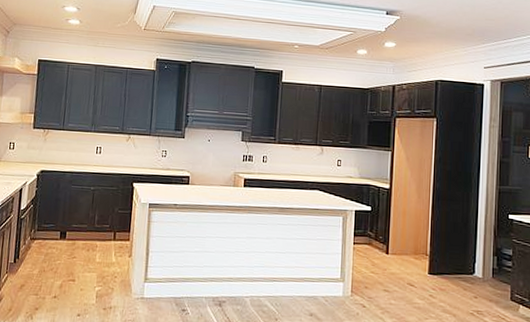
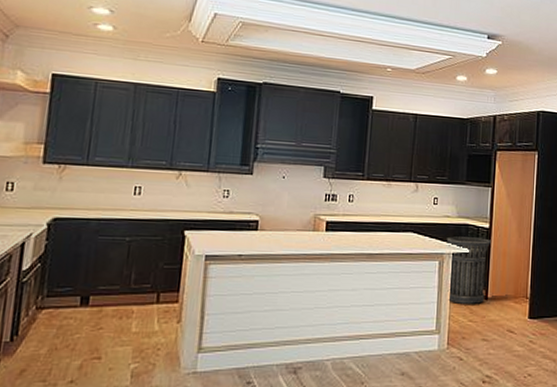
trash can: none [349,195,391,258] -> present [446,236,491,305]

